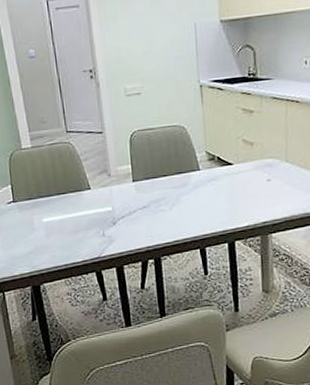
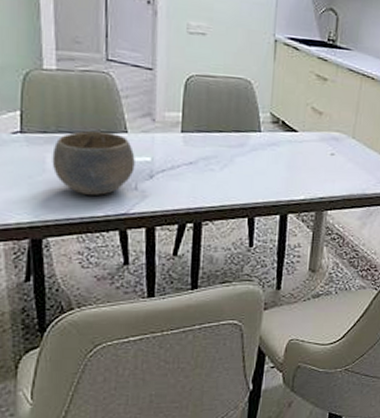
bowl: none [37,191,100,245] -> present [52,130,135,195]

